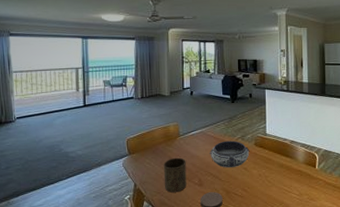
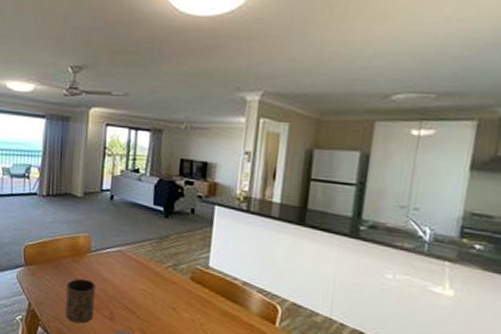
bowl: present [210,140,250,168] -> none [127,267,183,305]

